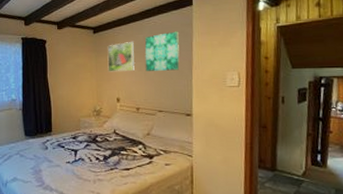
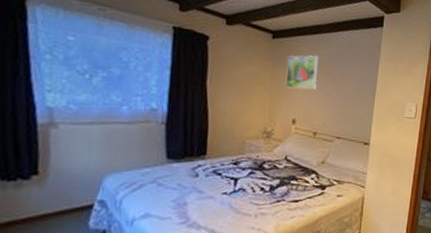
wall art: present [144,31,180,71] -> none [327,52,366,95]

